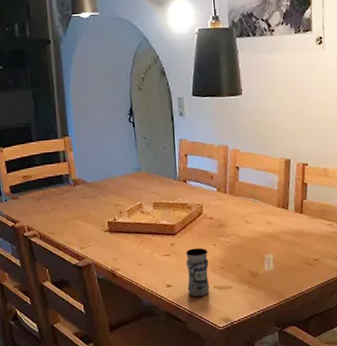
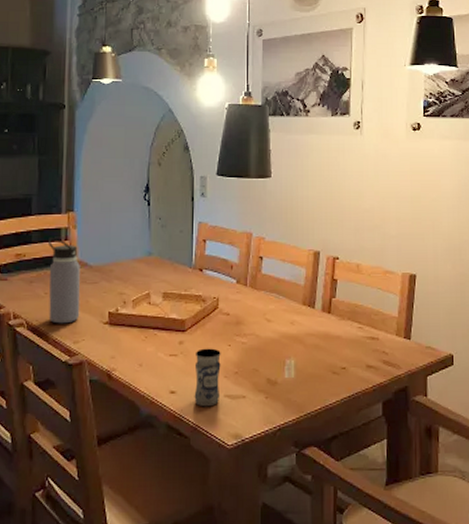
water bottle: none [49,159,84,234] -> present [47,237,81,324]

